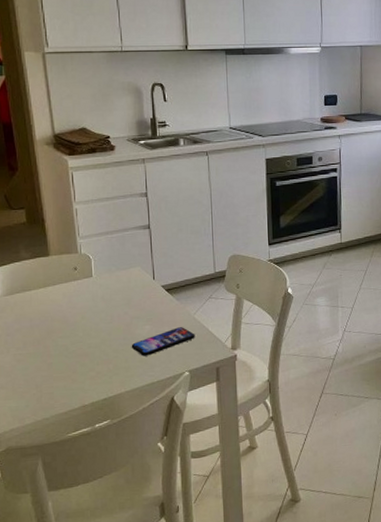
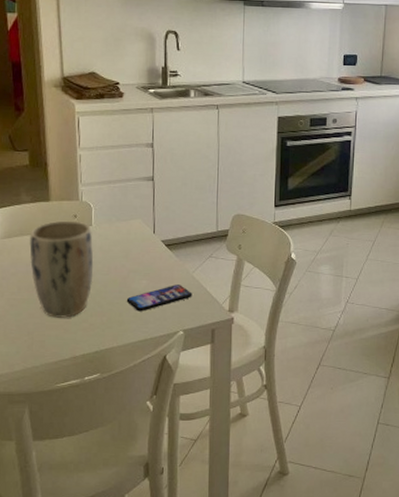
plant pot: none [31,273,97,369] -> present [29,220,94,318]

